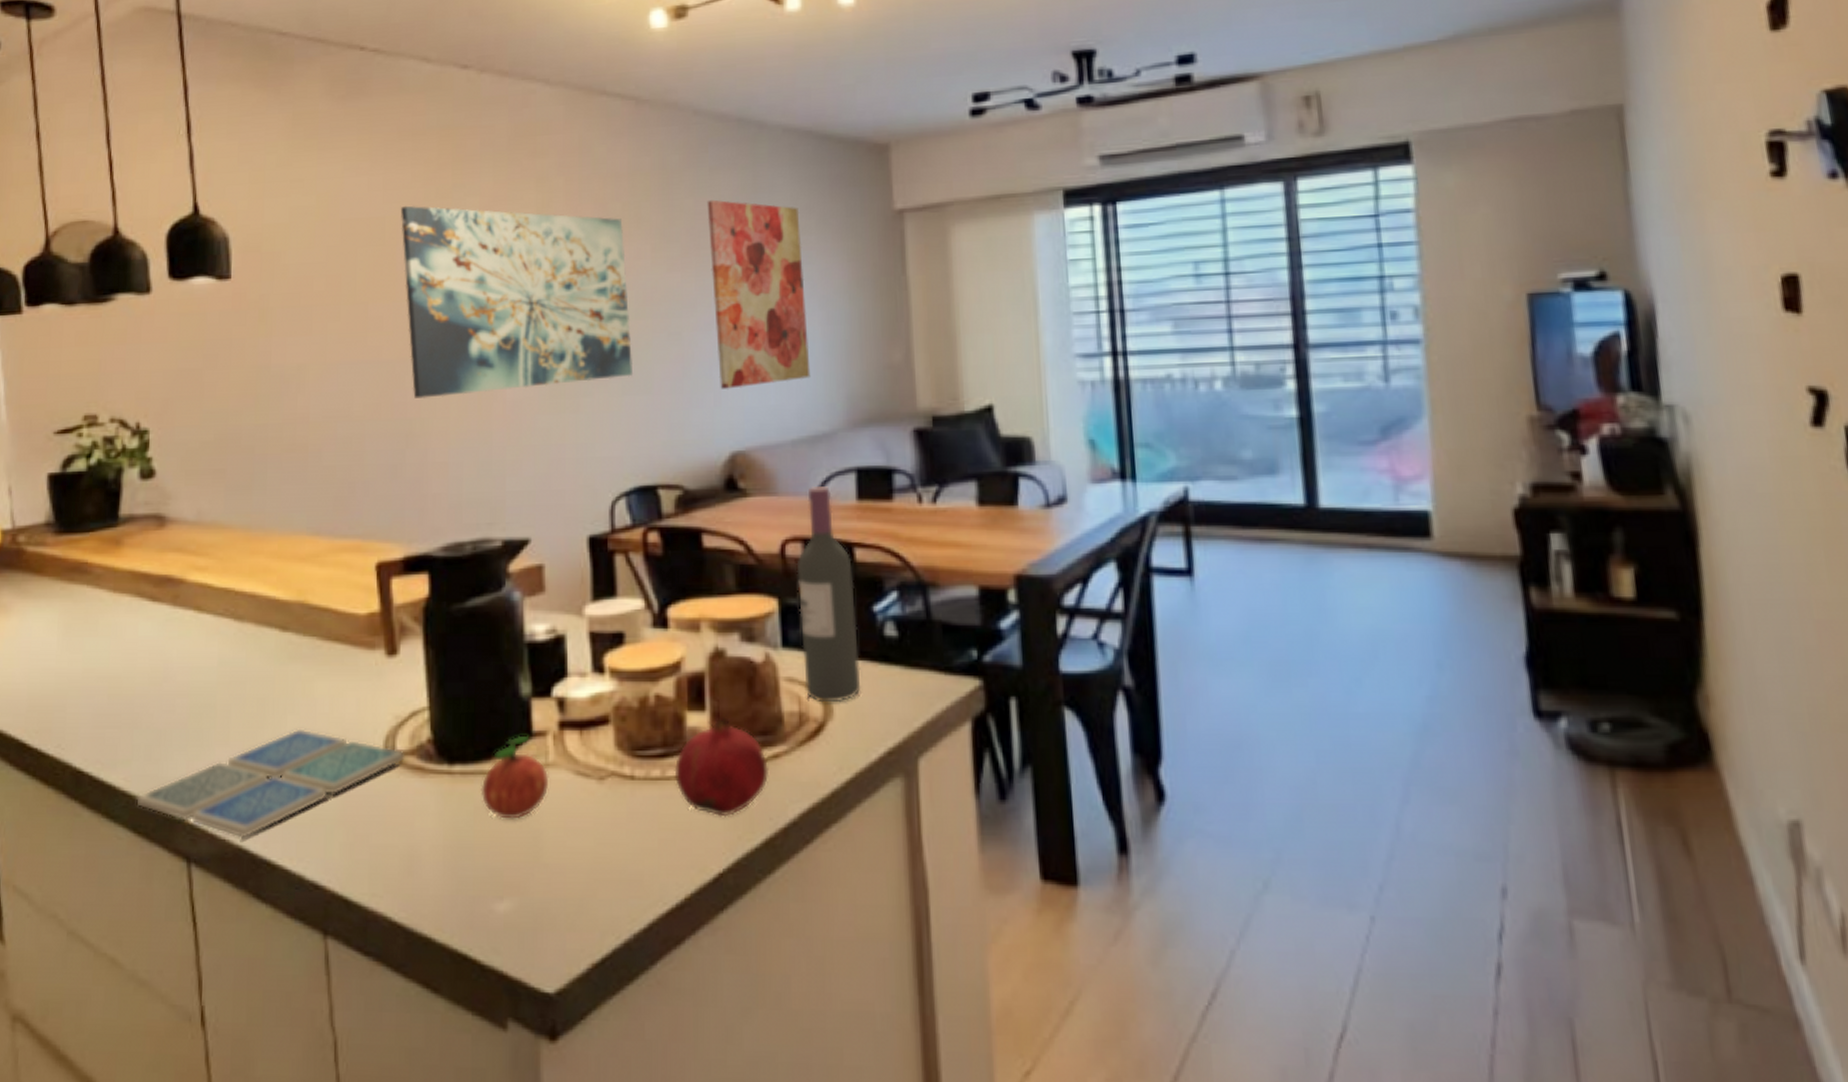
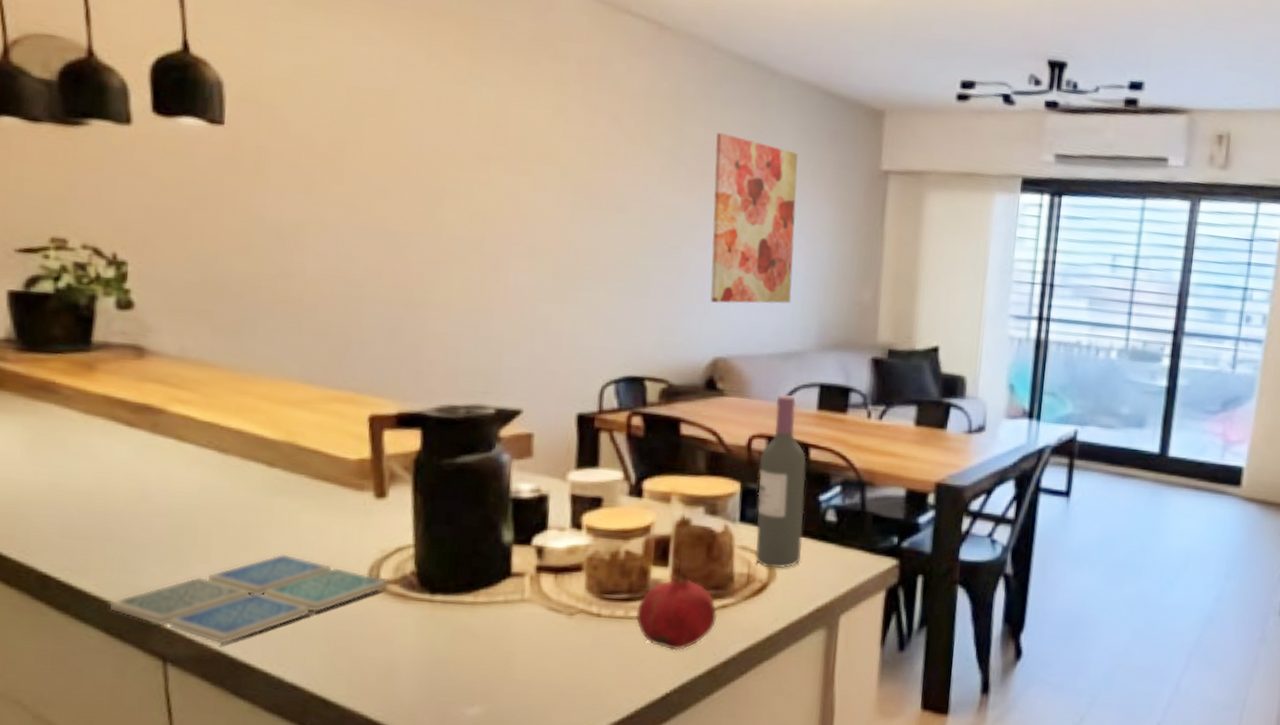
wall art: present [401,205,632,398] -> none [412,84,635,280]
apple: present [480,735,549,819] -> none [459,574,524,643]

